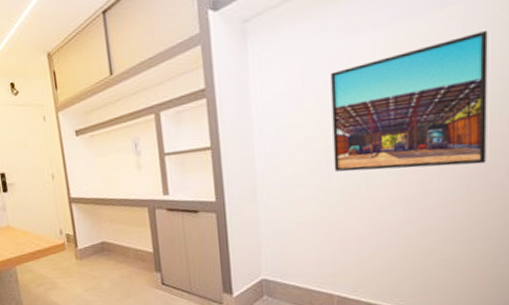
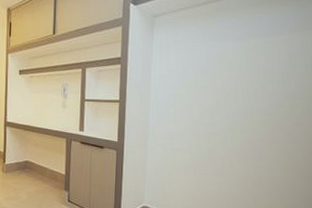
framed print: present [330,31,488,172] -> none [202,55,303,143]

